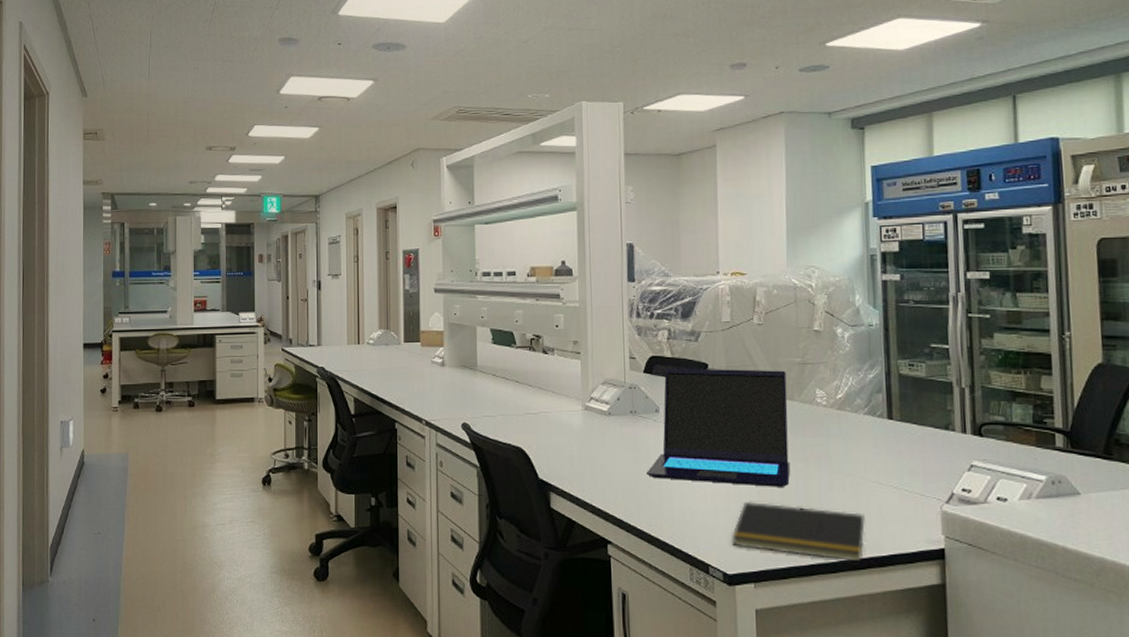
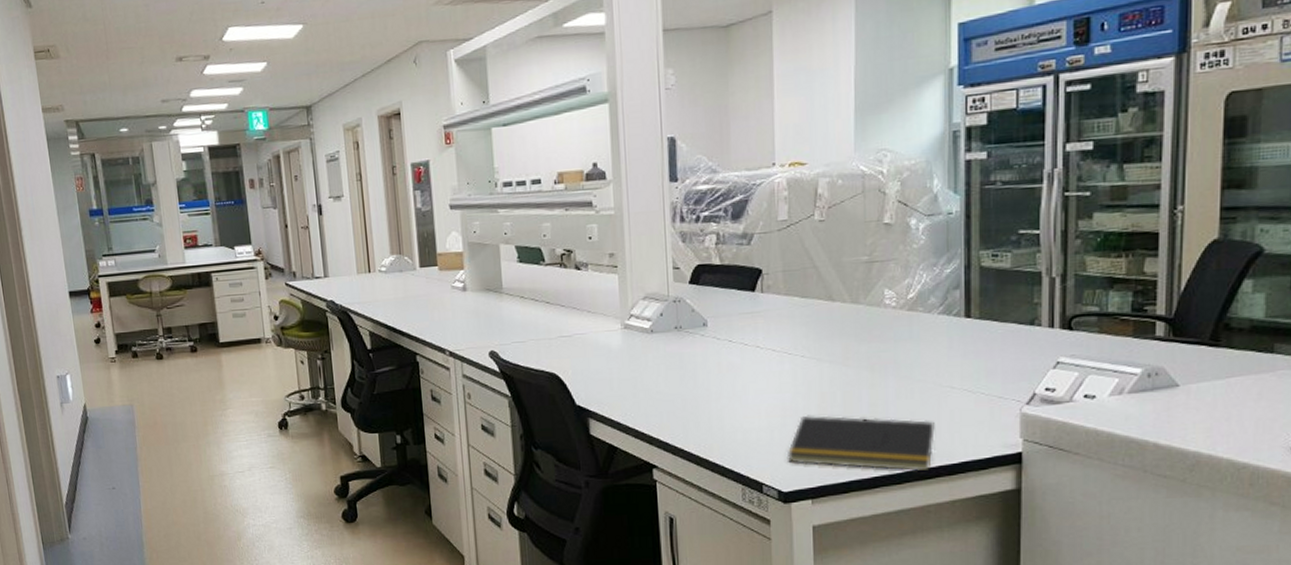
laptop: present [647,368,791,487] -> none [694,271,854,399]

